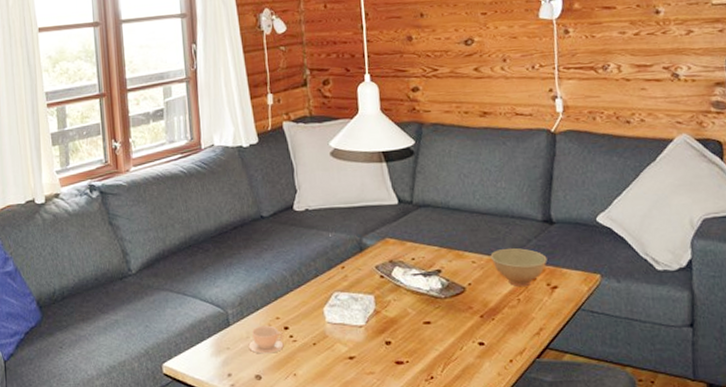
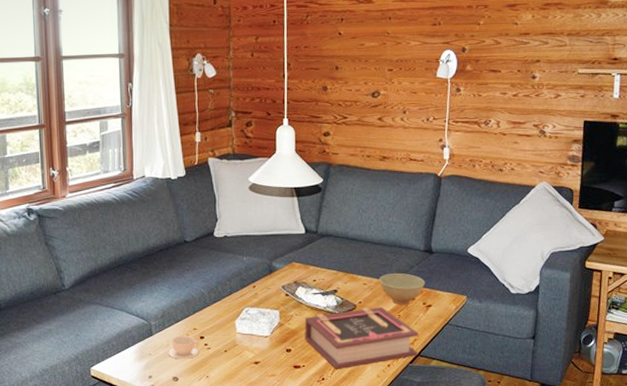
book: none [404,289,547,365] -> present [304,306,419,369]

